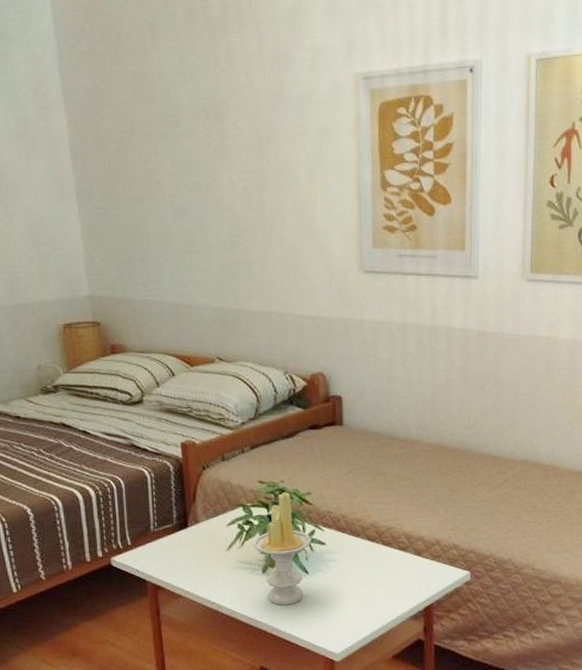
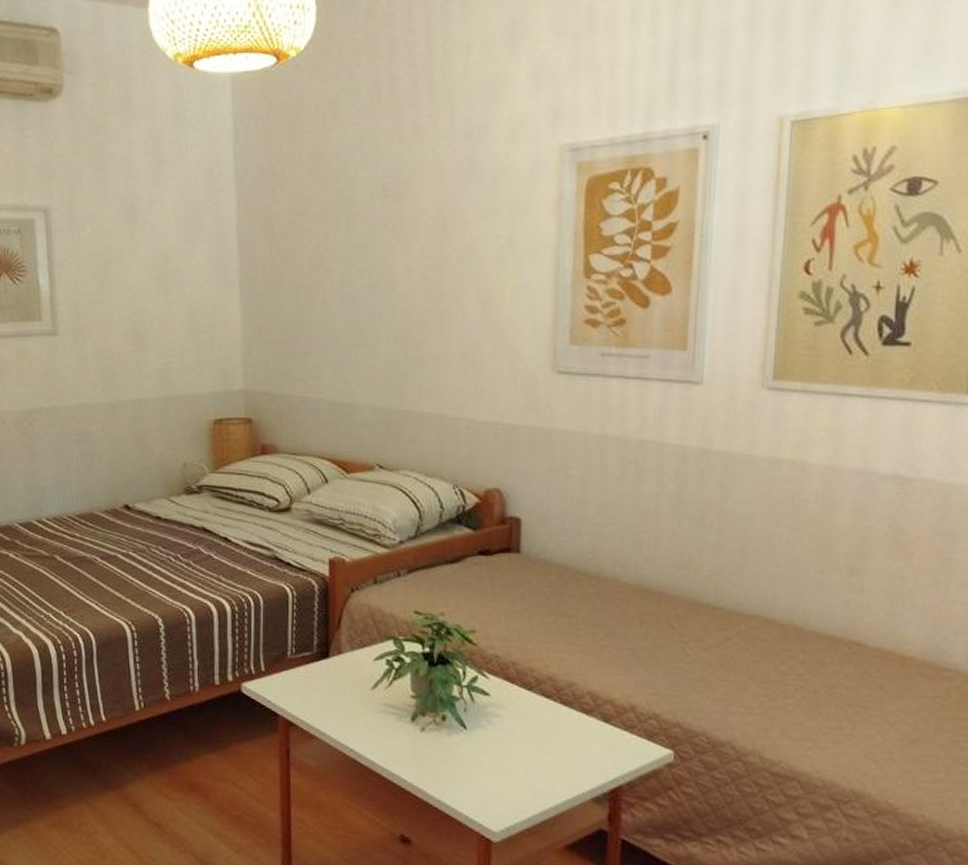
candle: present [252,492,311,605] -> none [402,627,473,764]

